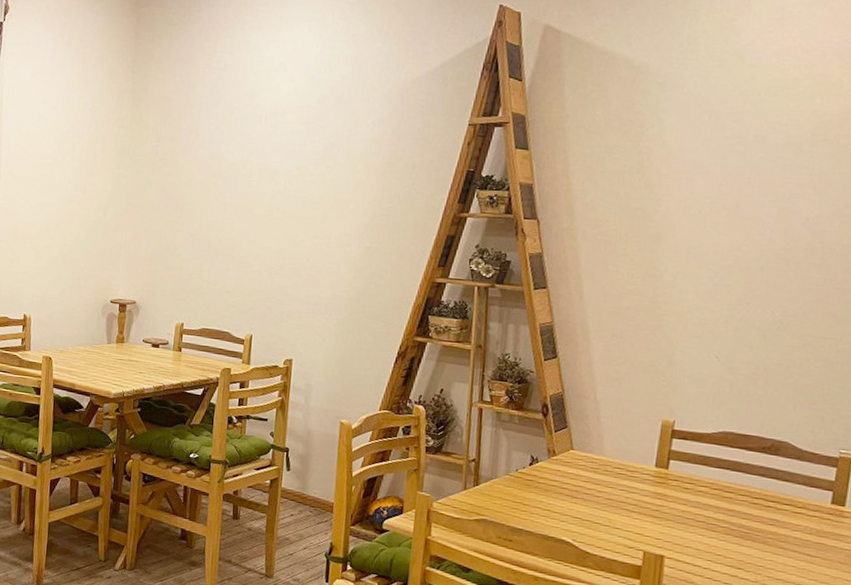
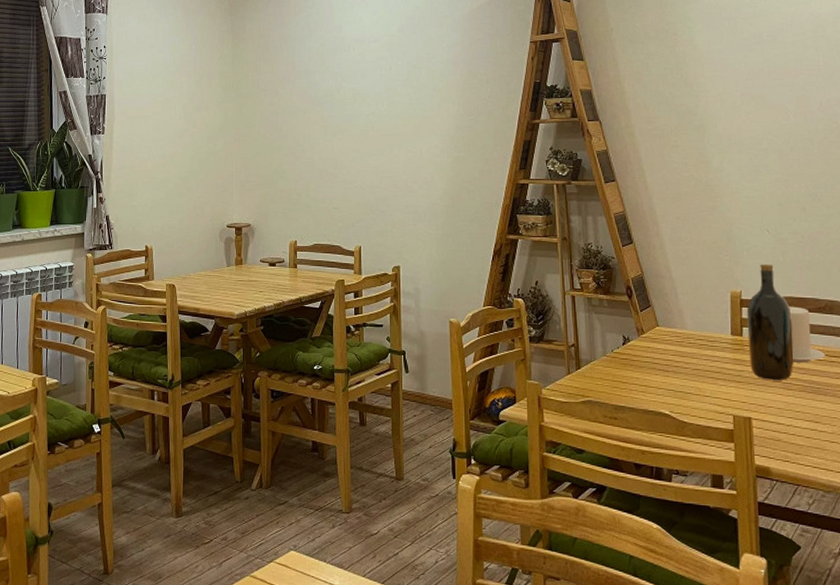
wine bottle: none [671,393,730,521] -> present [746,263,794,380]
candle: none [722,442,762,505] -> present [789,306,825,363]

